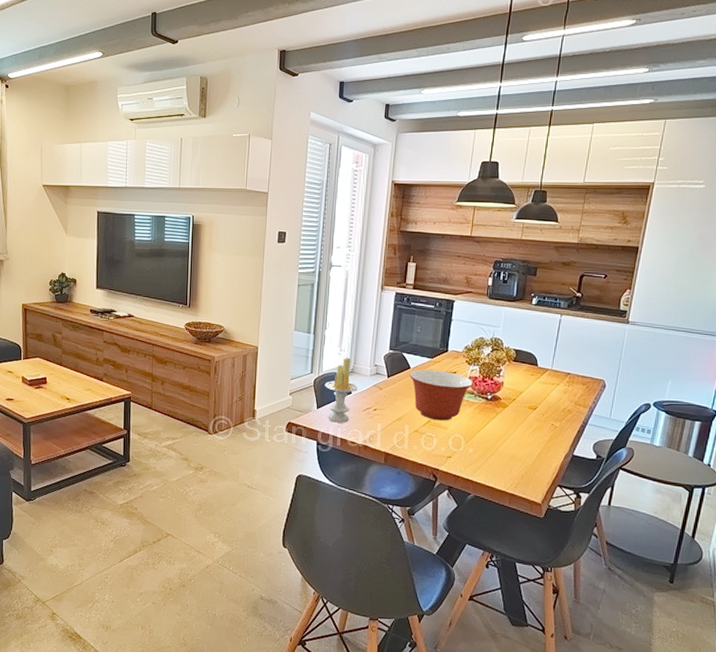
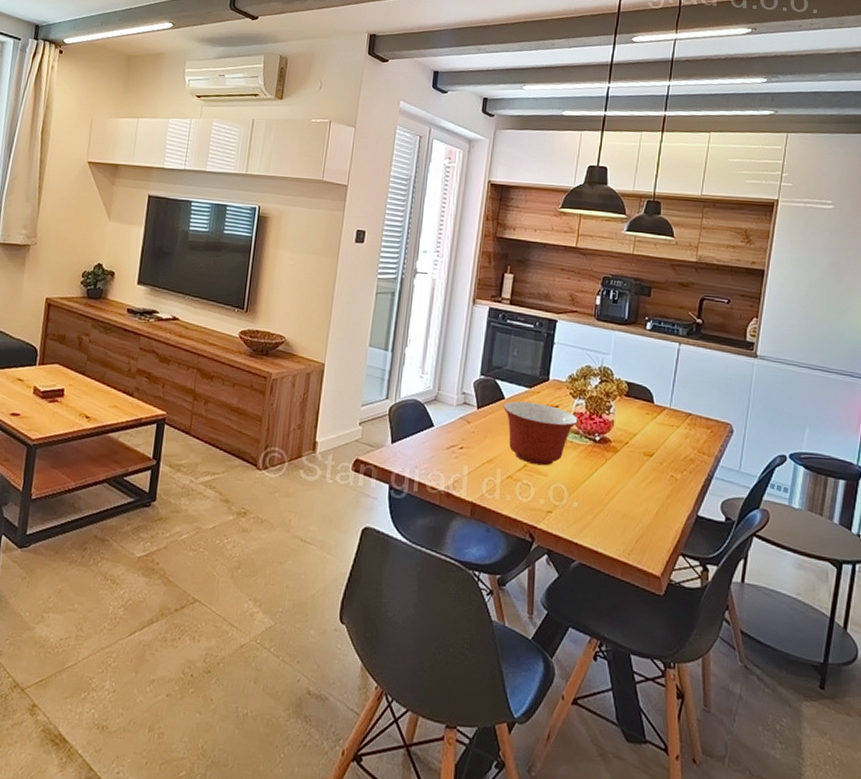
candle: present [324,357,358,423] -> none [402,382,442,463]

